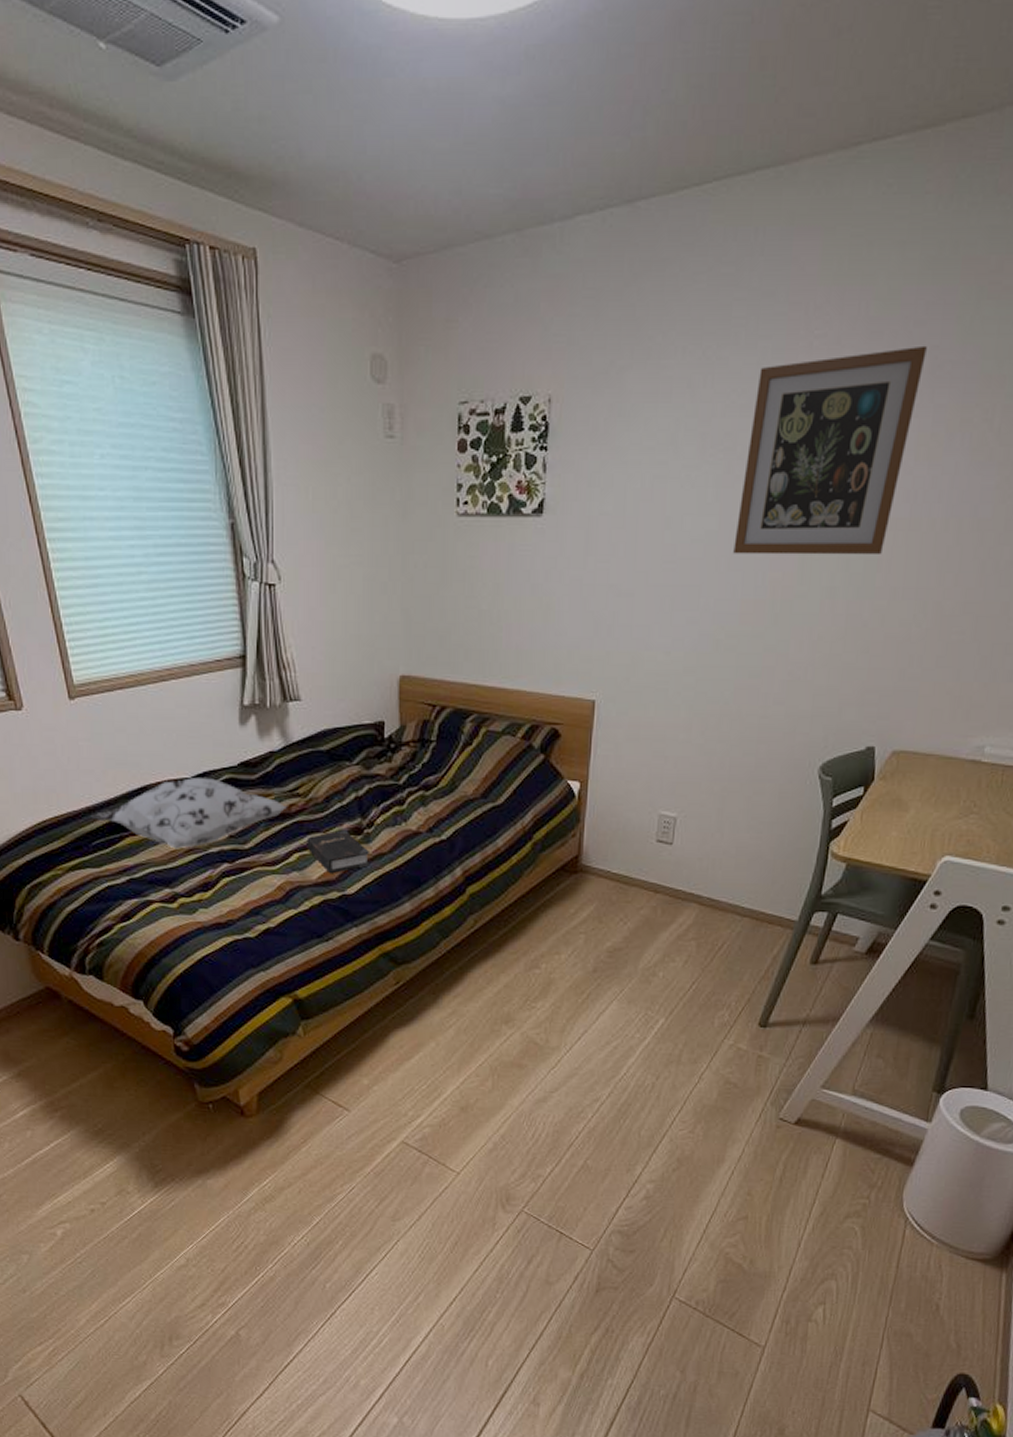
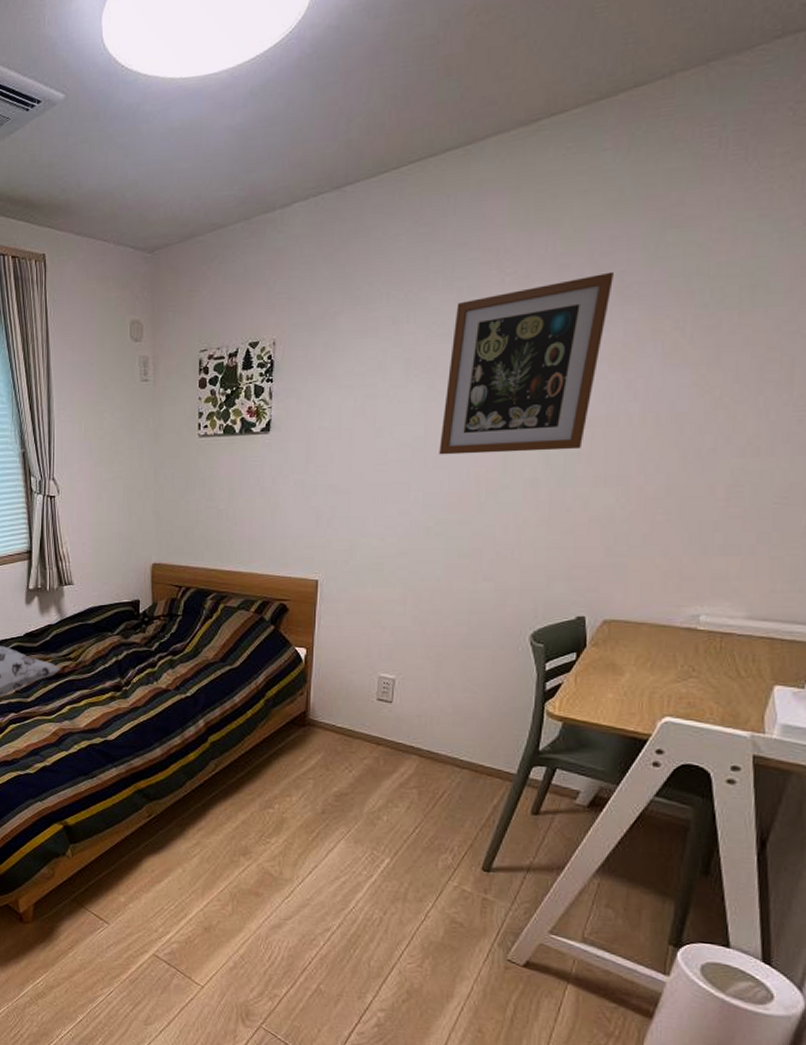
hardback book: present [306,830,371,873] -> none [76,688,128,722]

